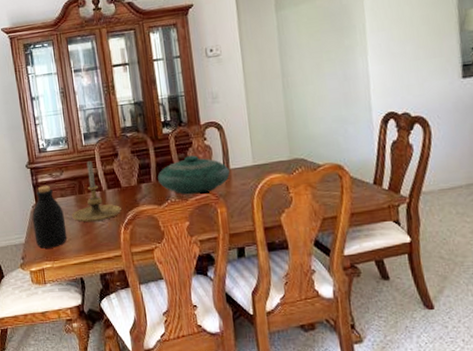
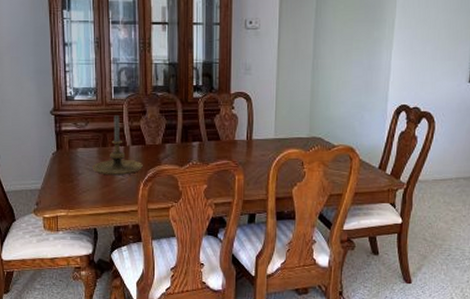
bottle: present [32,185,68,249] -> none [51,134,85,197]
decorative bowl: present [158,155,230,195] -> none [183,122,252,160]

